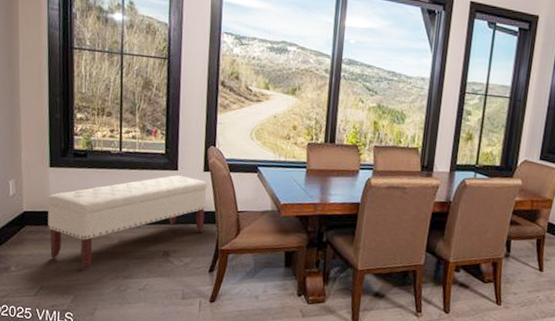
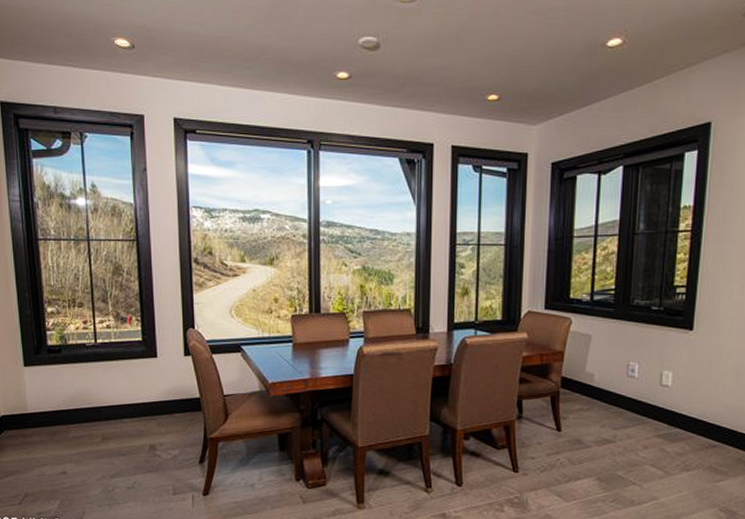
bench: present [47,175,208,271] -> none [24,363,190,473]

